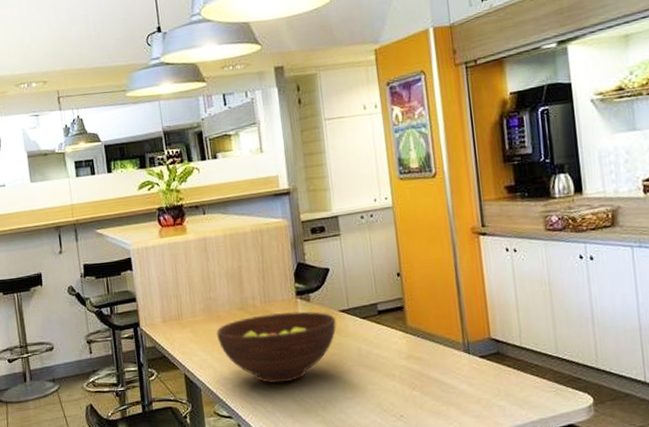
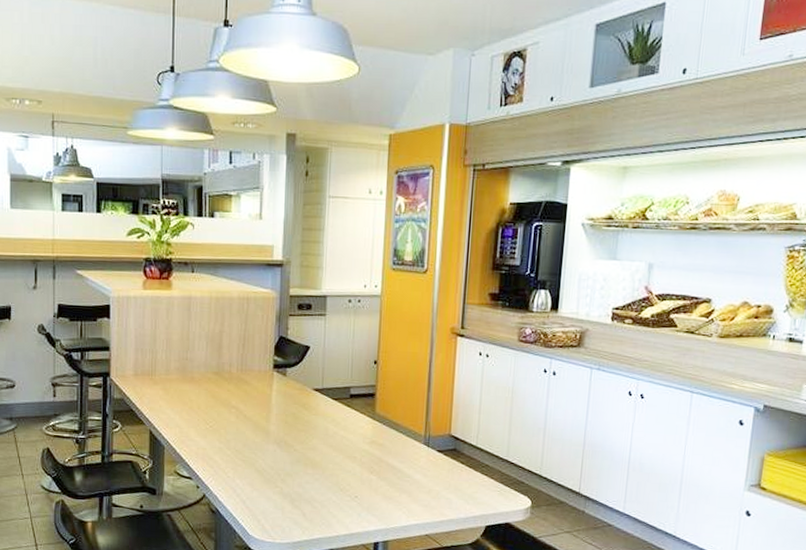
fruit bowl: present [216,311,336,384] -> none [187,382,308,452]

